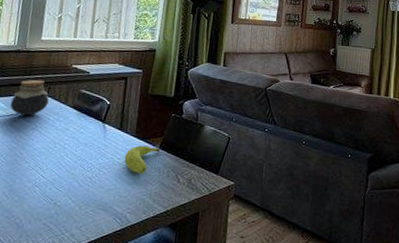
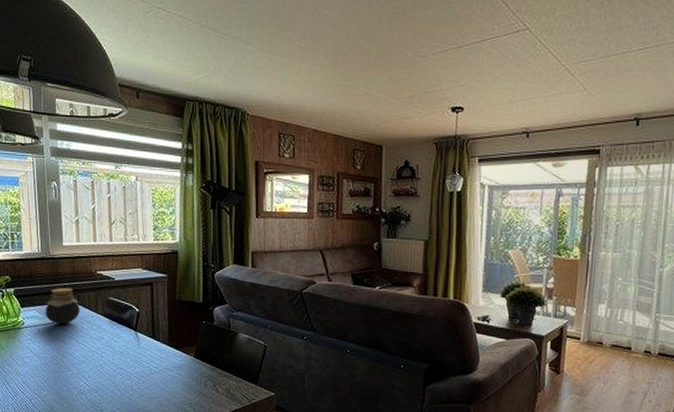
fruit: present [124,145,161,175] -> none [160,354,196,384]

